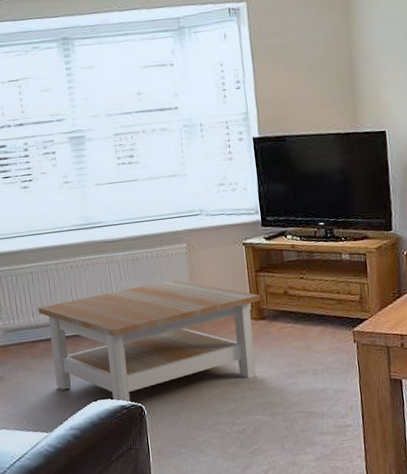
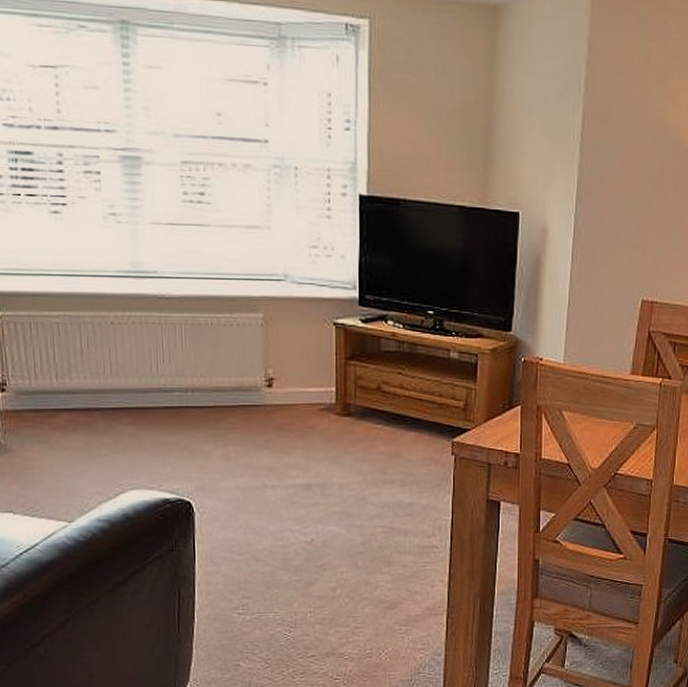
coffee table: present [38,279,260,402] -> none [64,355,347,495]

